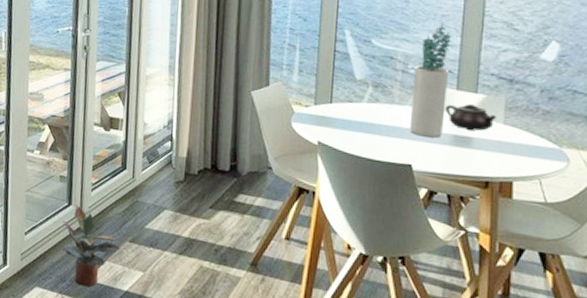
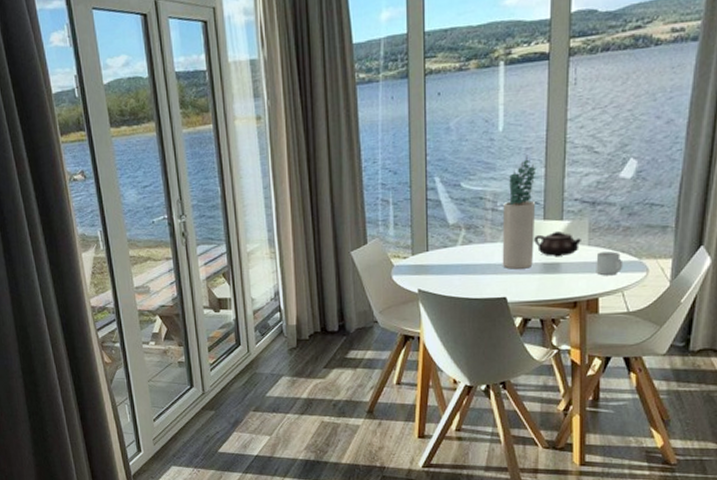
potted plant: present [62,204,121,287] -> none [188,386,246,458]
cup: none [511,133,542,160] -> present [596,251,624,276]

